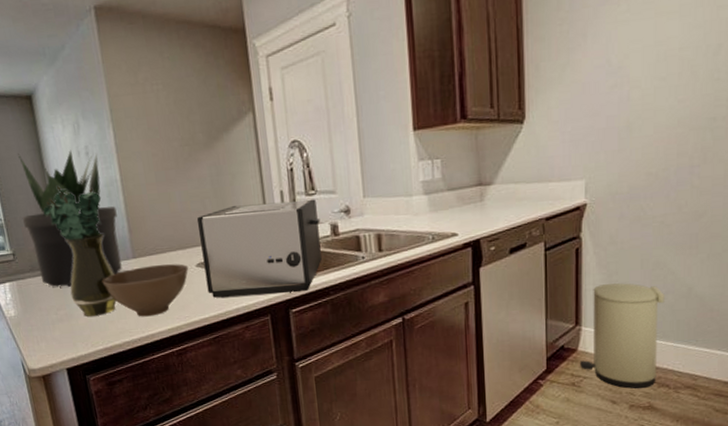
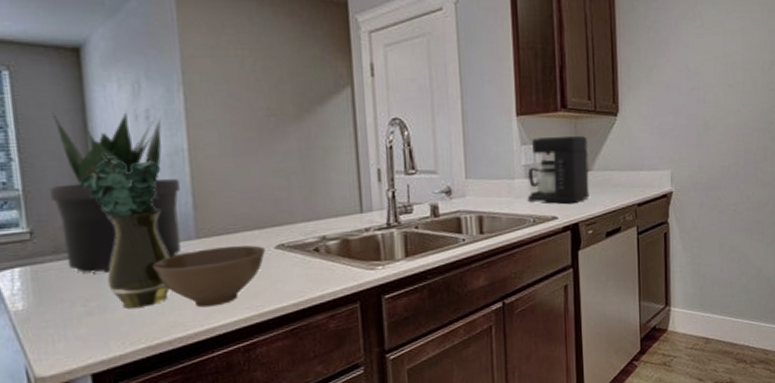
toaster: present [196,199,322,298] -> none [279,178,420,284]
coffee maker: none [426,148,492,220] -> present [527,135,590,203]
pedal bin: present [579,283,664,389] -> none [669,265,739,366]

